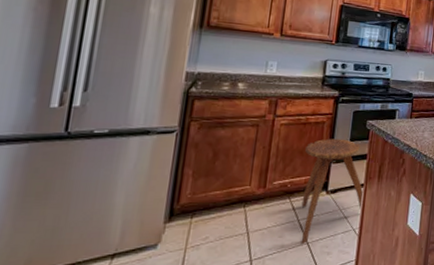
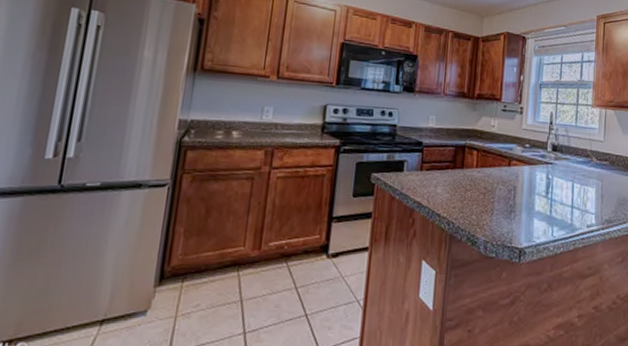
stool: present [301,138,365,245] -> none [299,194,370,317]

